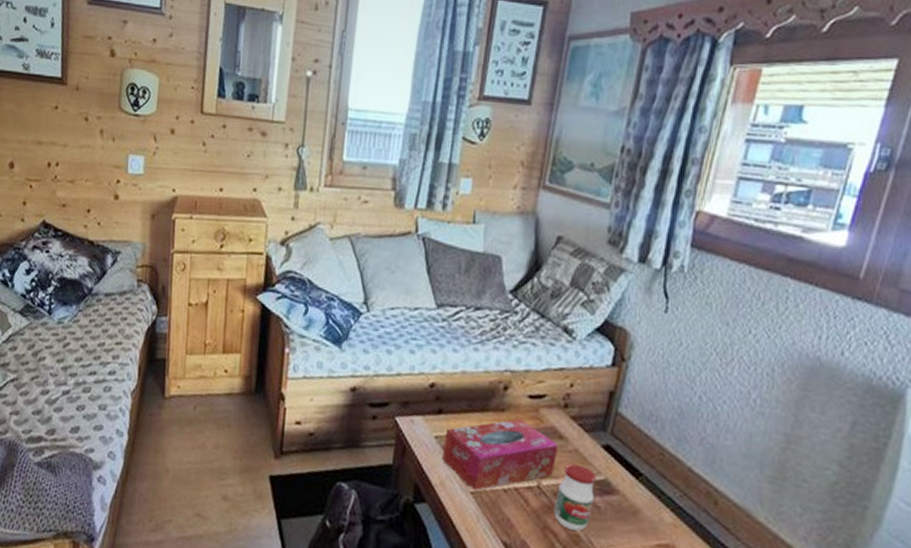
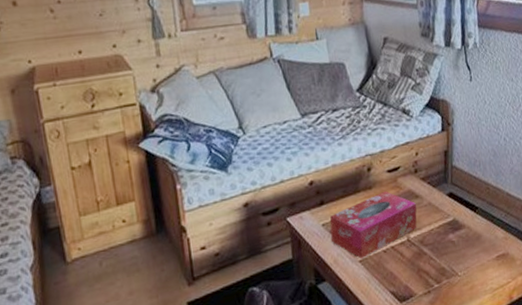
jar: present [554,463,597,531] -> none [422,213,449,266]

